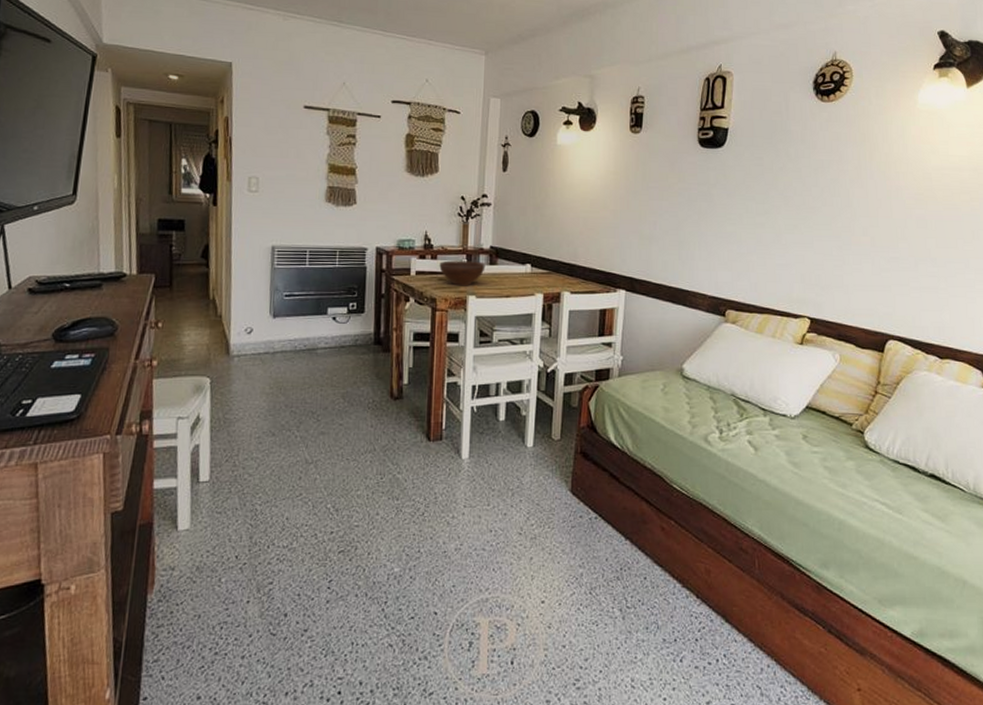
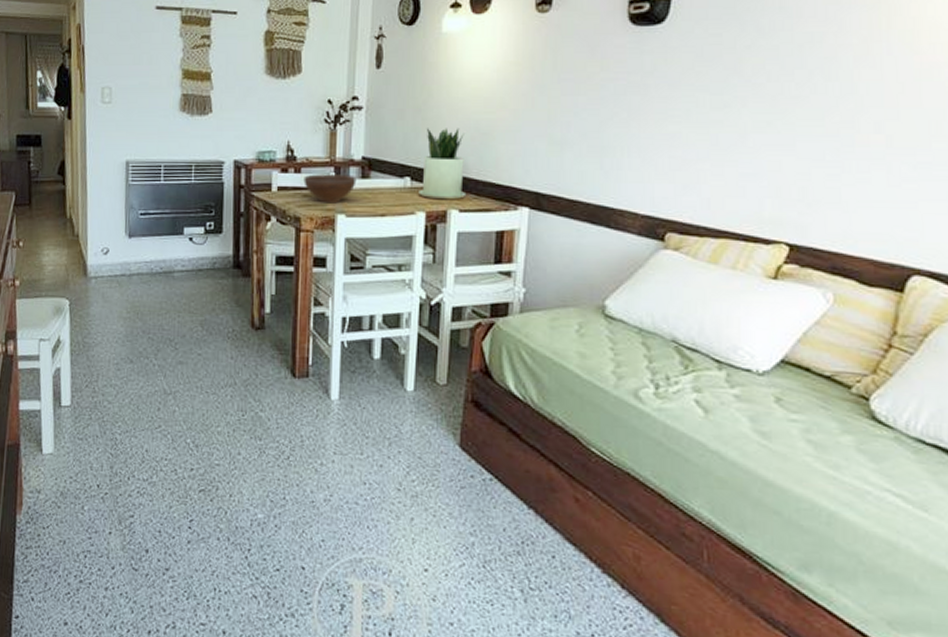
planter: none [537,223,577,284] -> present [418,128,467,200]

